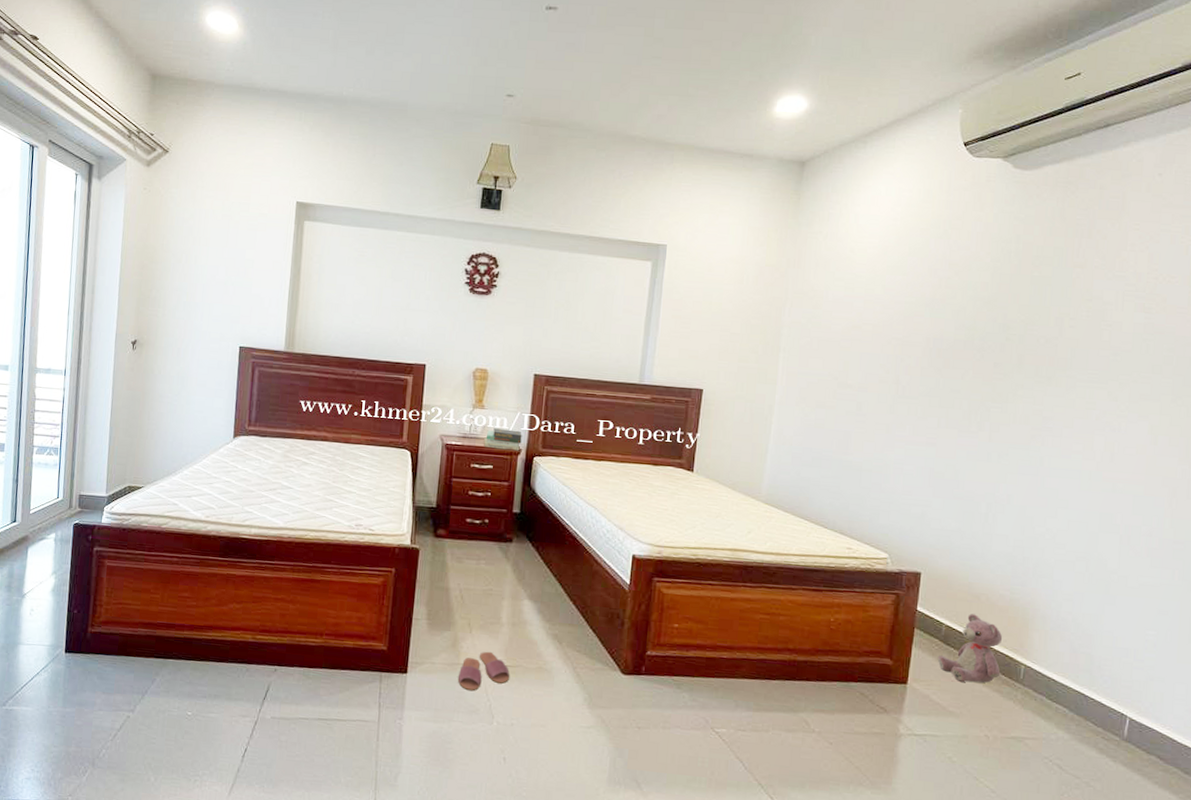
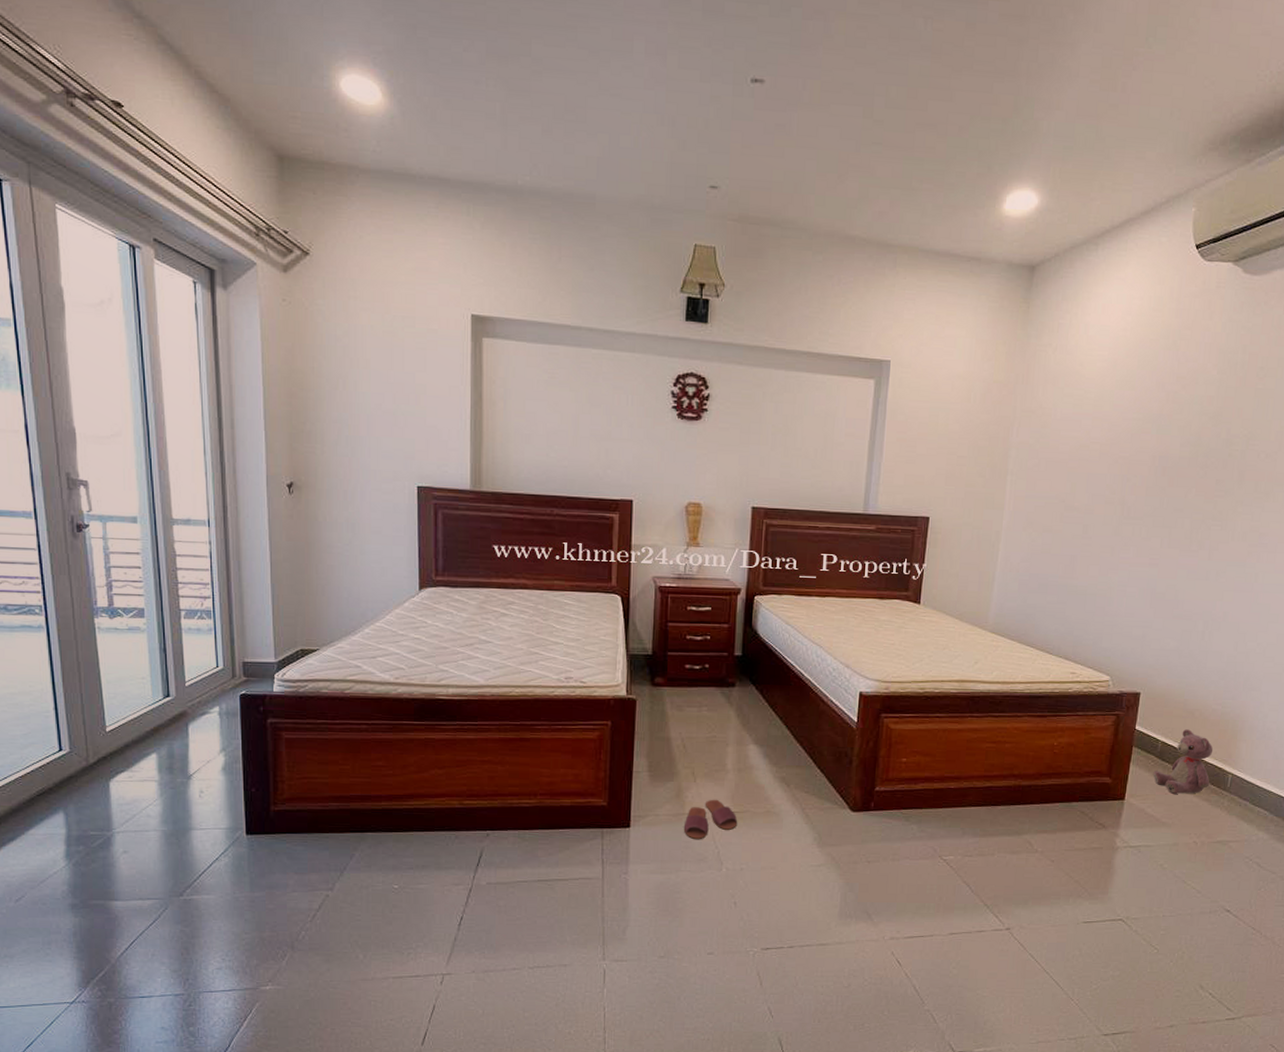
books: present [483,428,522,451] -> none [699,567,741,590]

